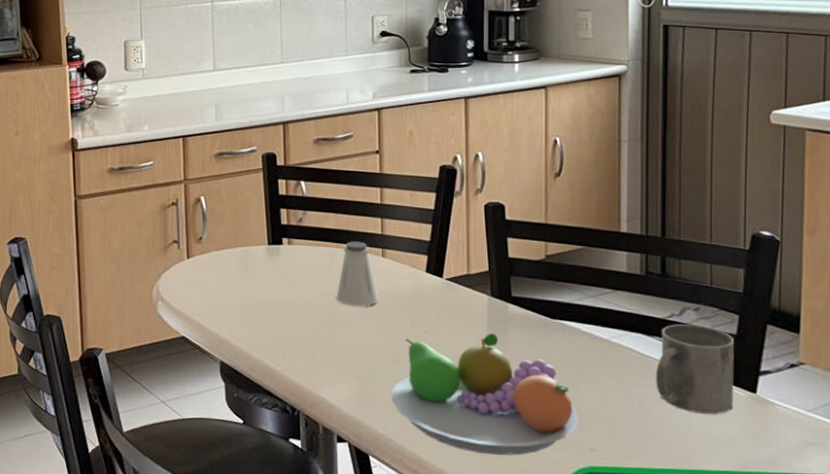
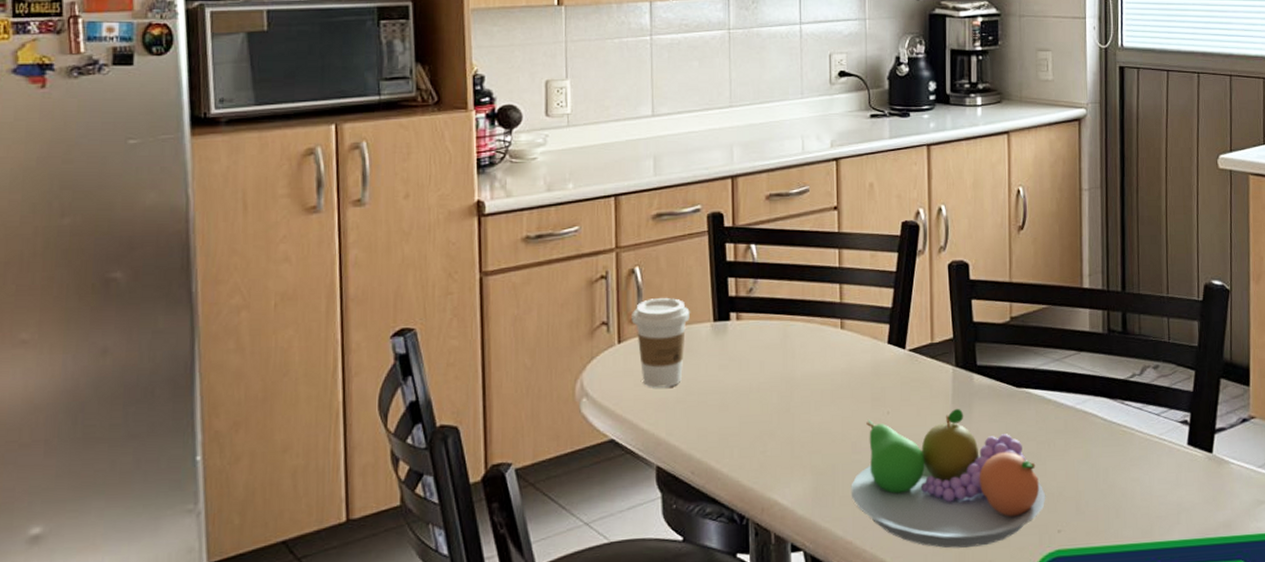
coffee cup: none [198,222,247,297] -> present [632,297,690,388]
saltshaker: present [336,241,379,306] -> none [790,312,837,388]
mug: present [655,324,734,414] -> none [1119,383,1192,480]

